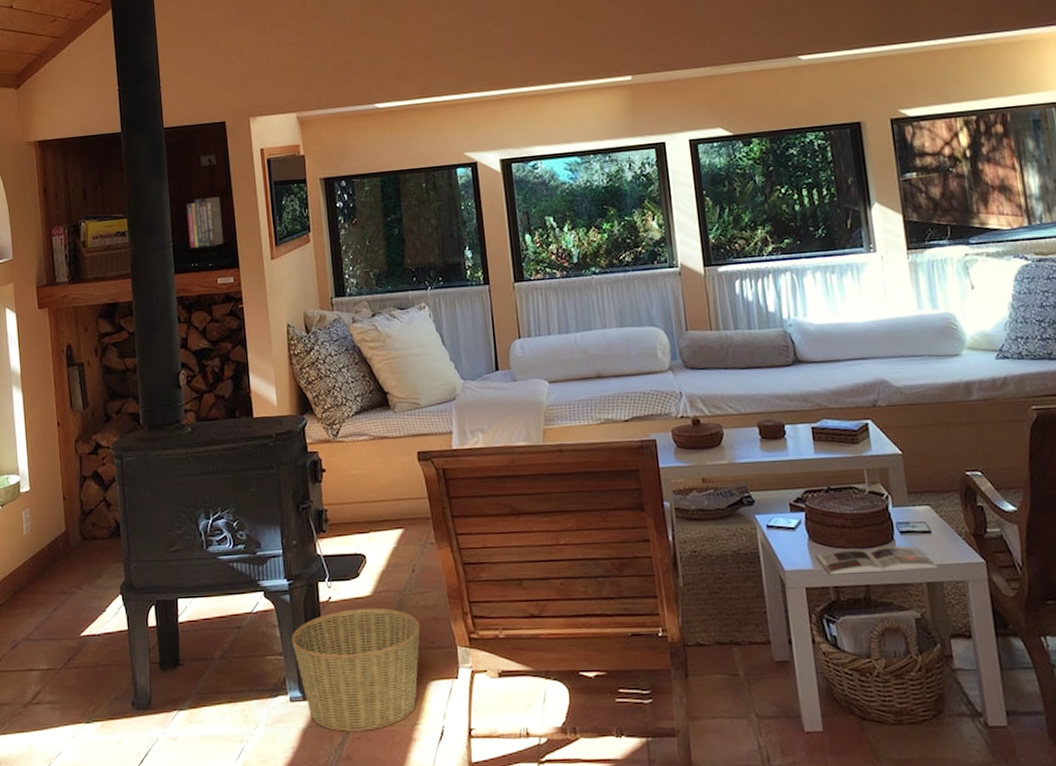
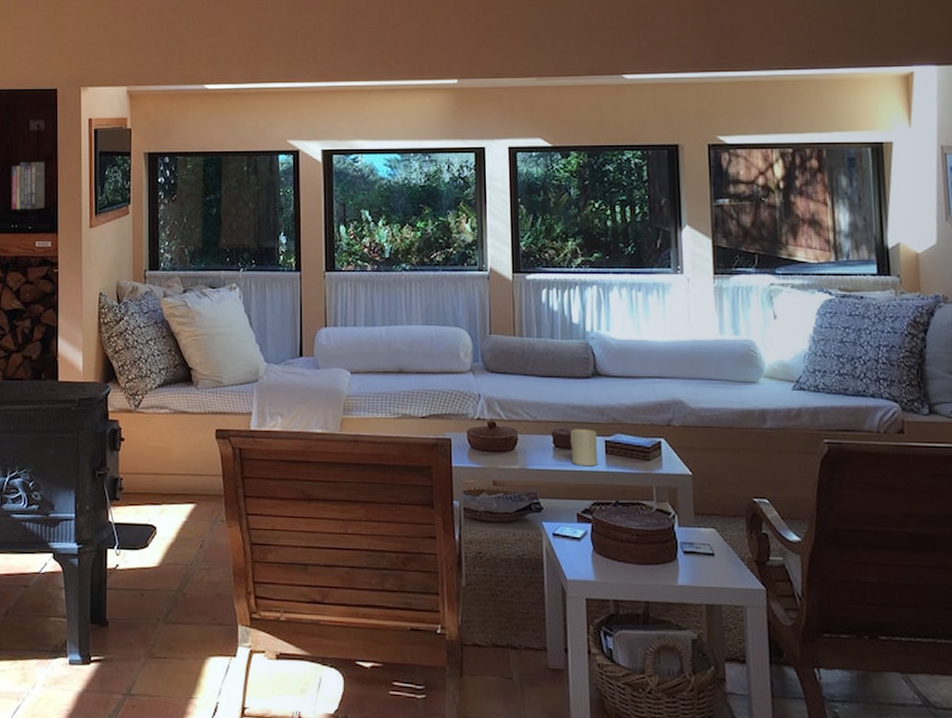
basket: present [291,608,421,732] -> none [76,578,204,700]
candle: none [775,417,806,456] -> present [570,429,598,467]
magazine: present [816,546,938,575] -> none [599,563,718,591]

